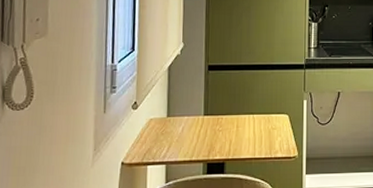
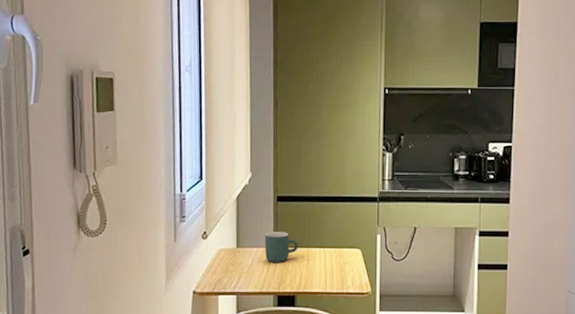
mug: none [195,100,228,130] -> present [264,232,298,262]

